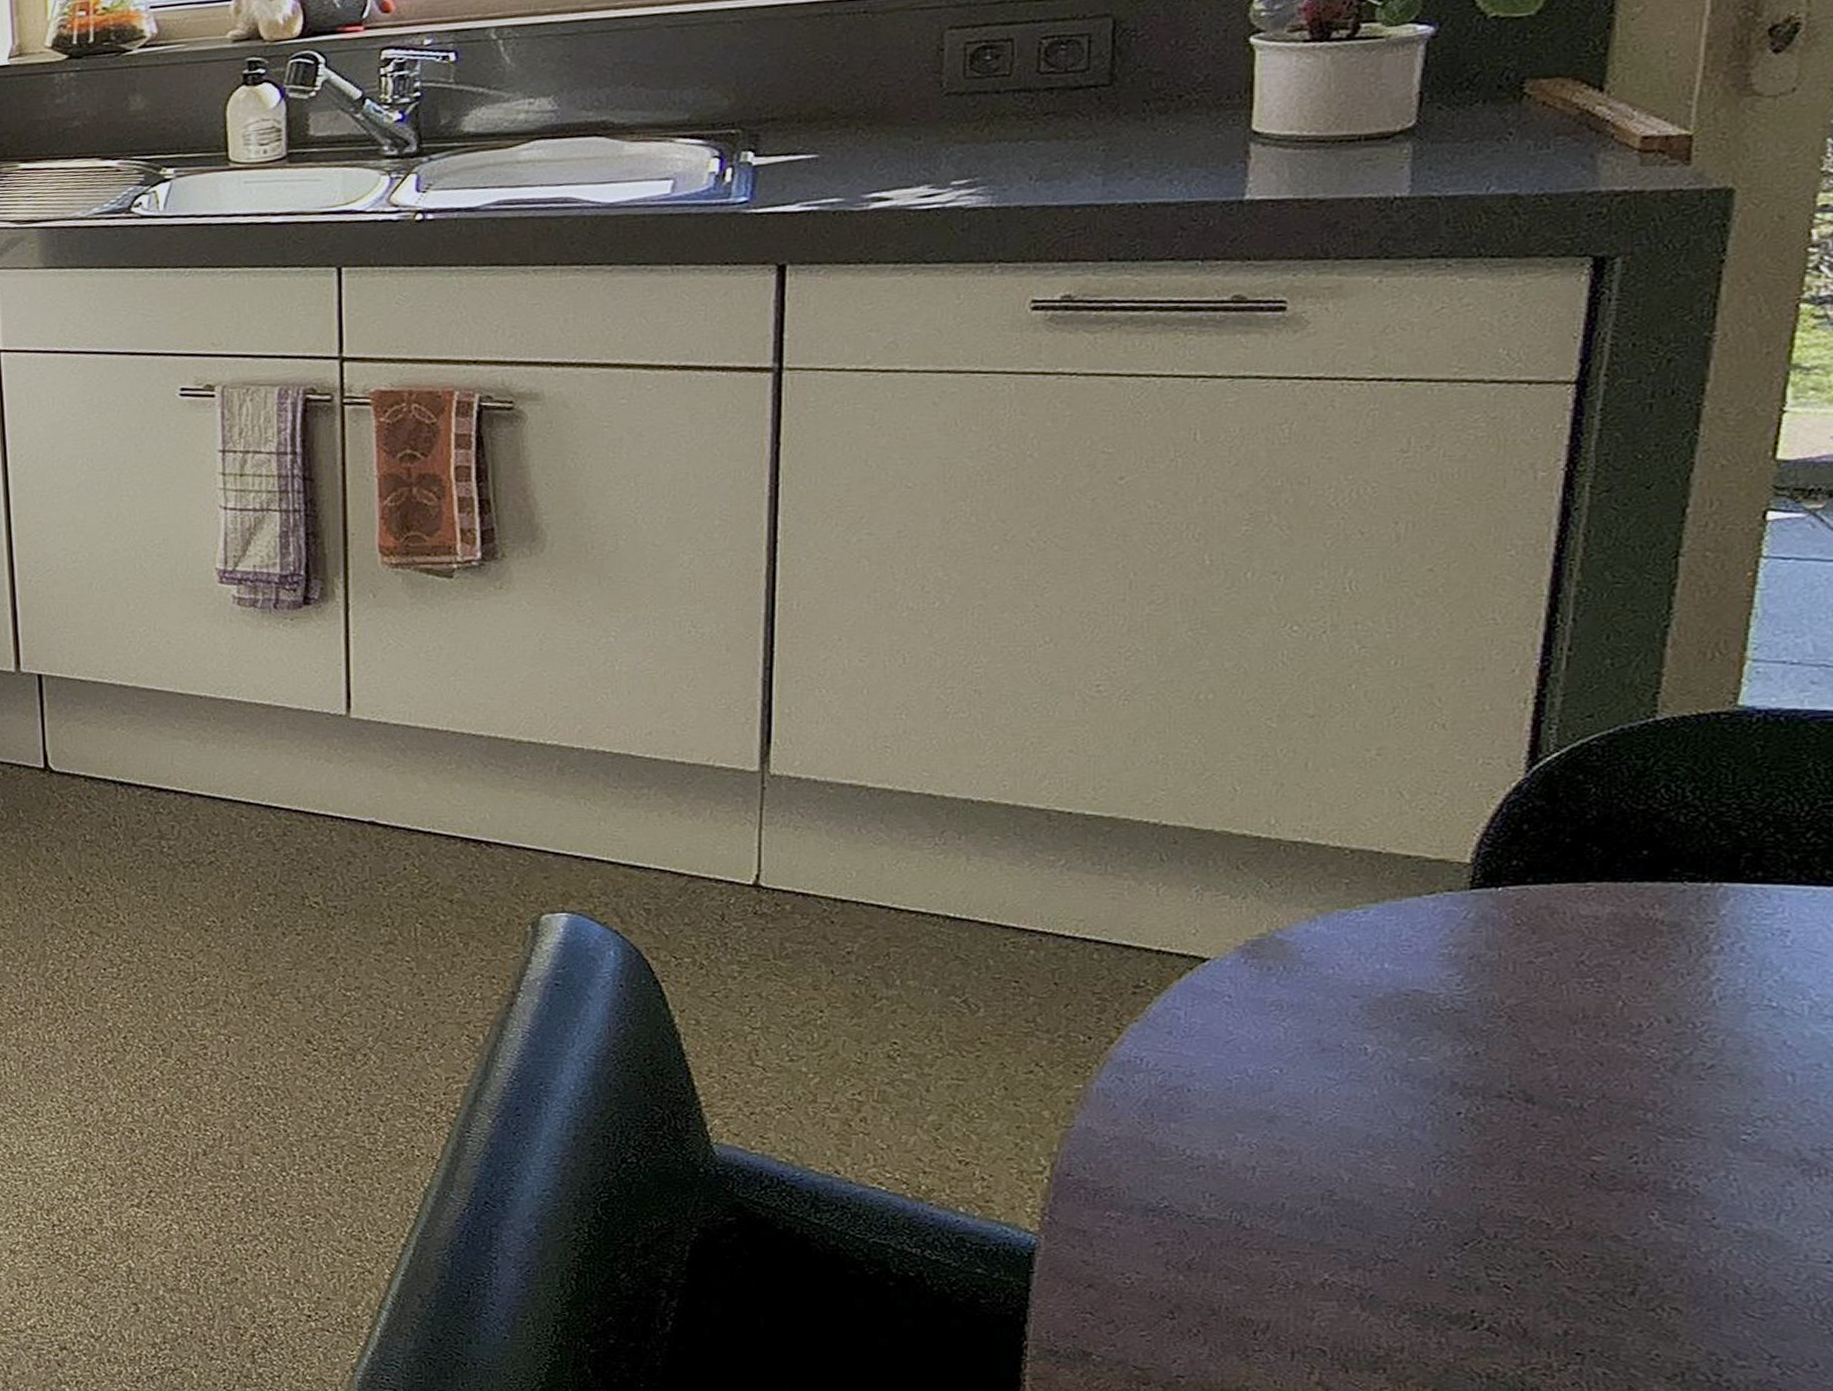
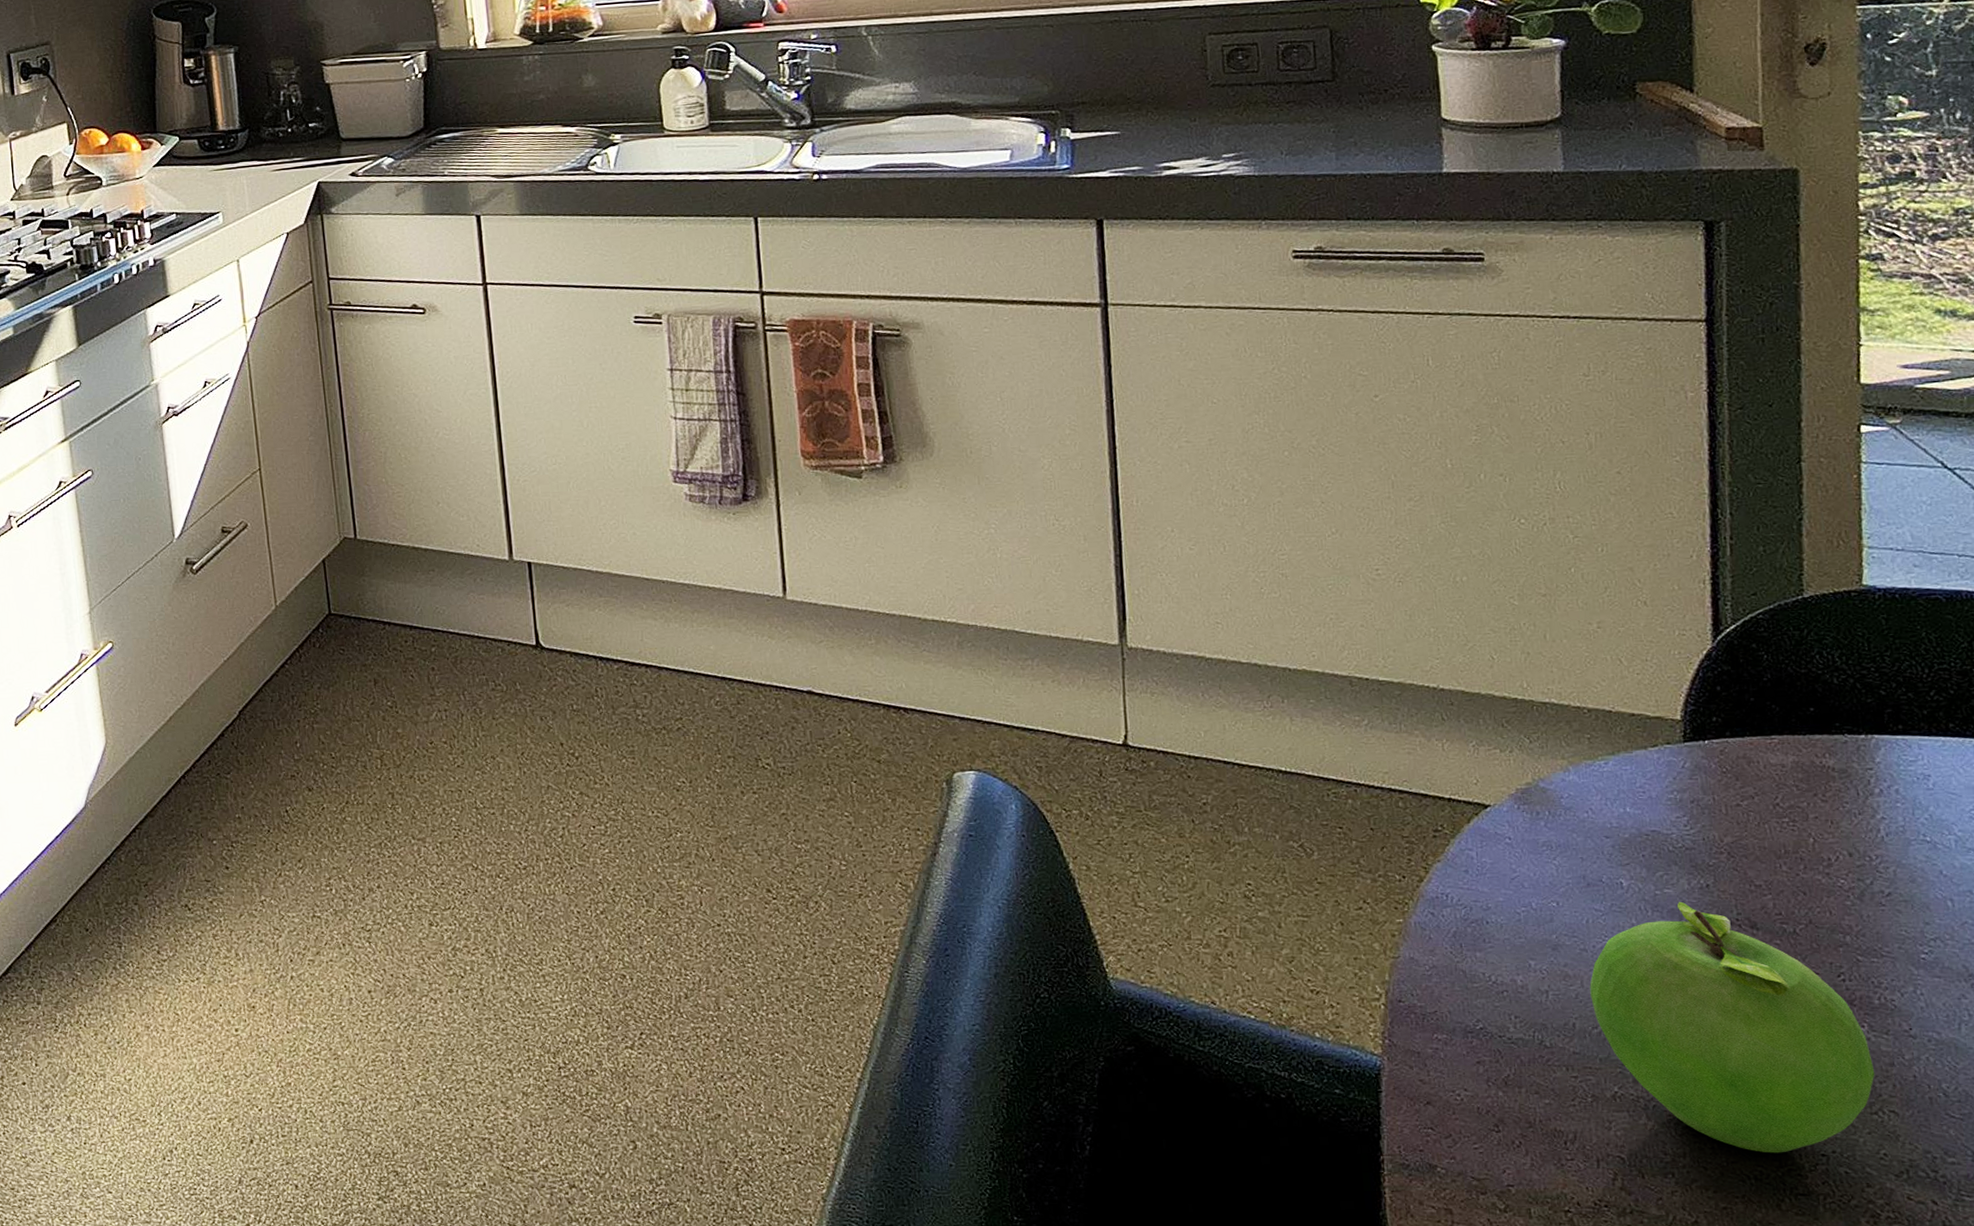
fruit: none [1308,1070,1660,1351] -> present [1589,901,1875,1153]

